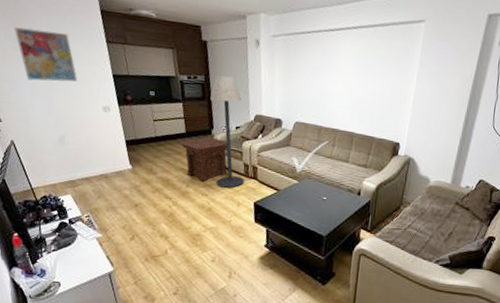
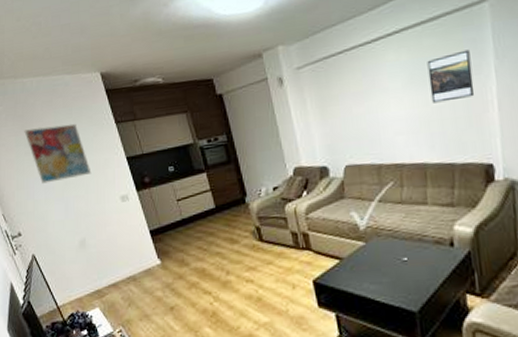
side table: present [177,137,232,182] -> none [208,206,273,265]
floor lamp: present [210,75,244,188] -> none [237,128,295,268]
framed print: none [368,55,403,92] -> present [427,49,474,104]

